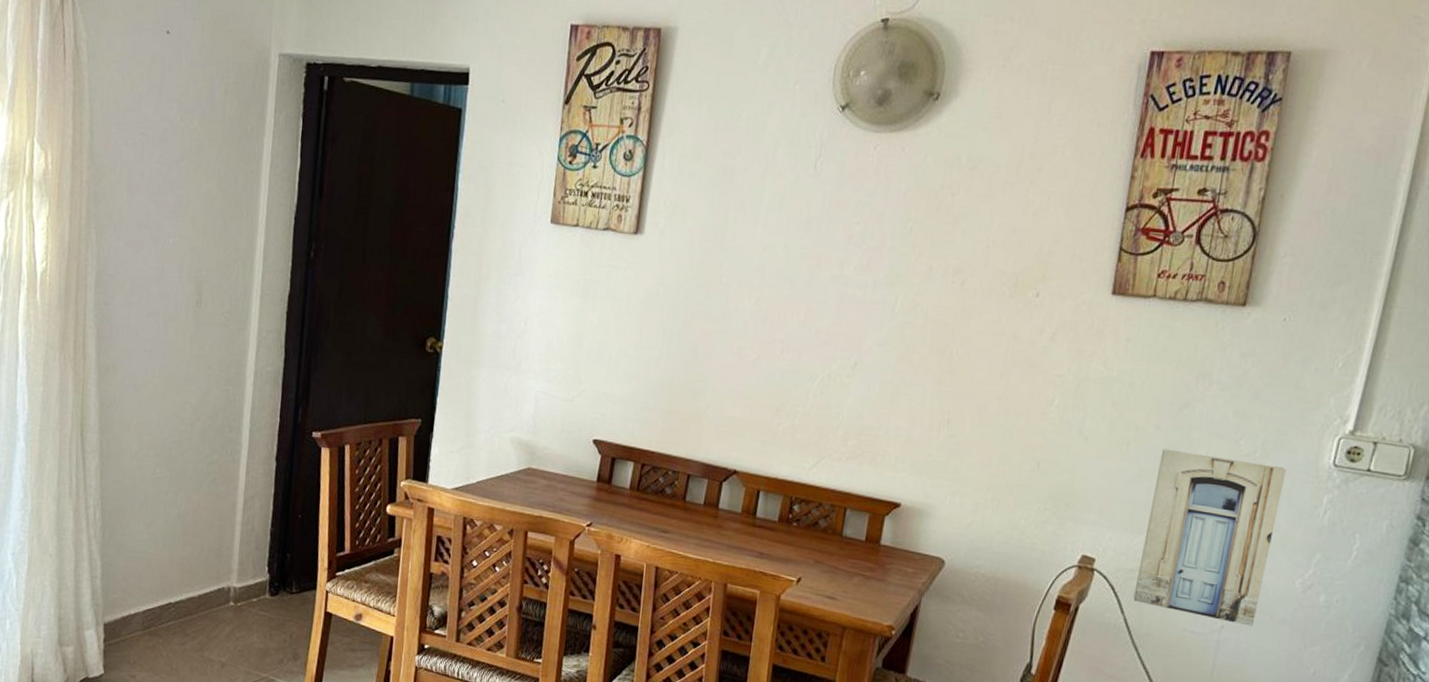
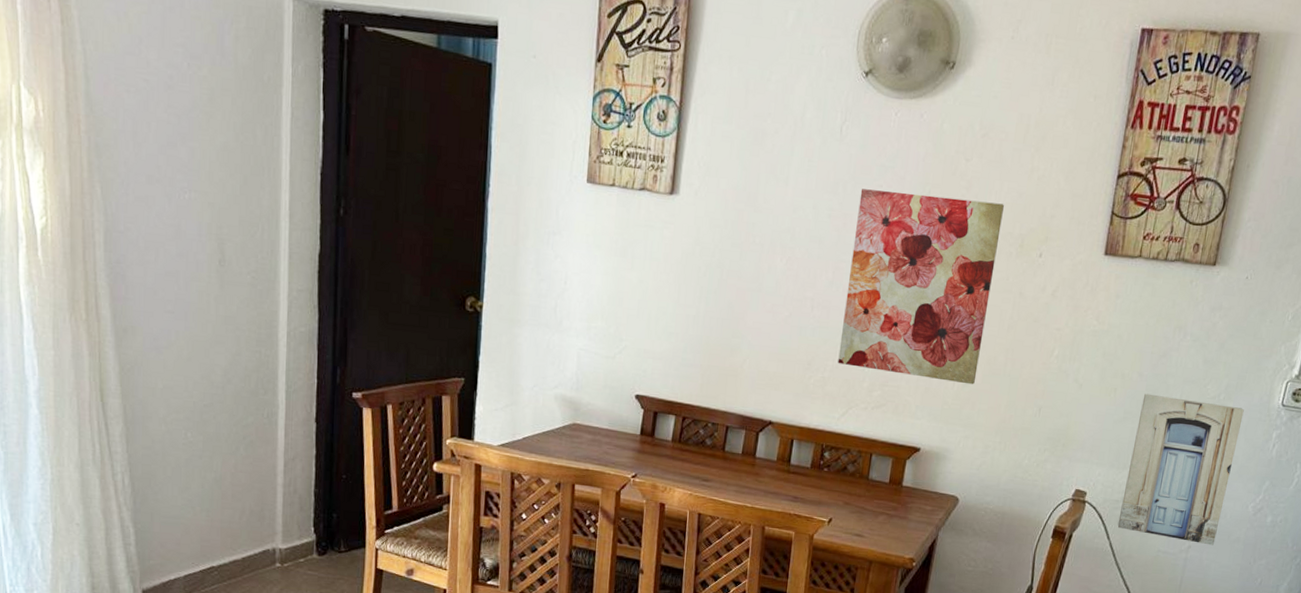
wall art: none [809,226,995,435] -> present [838,189,1004,385]

